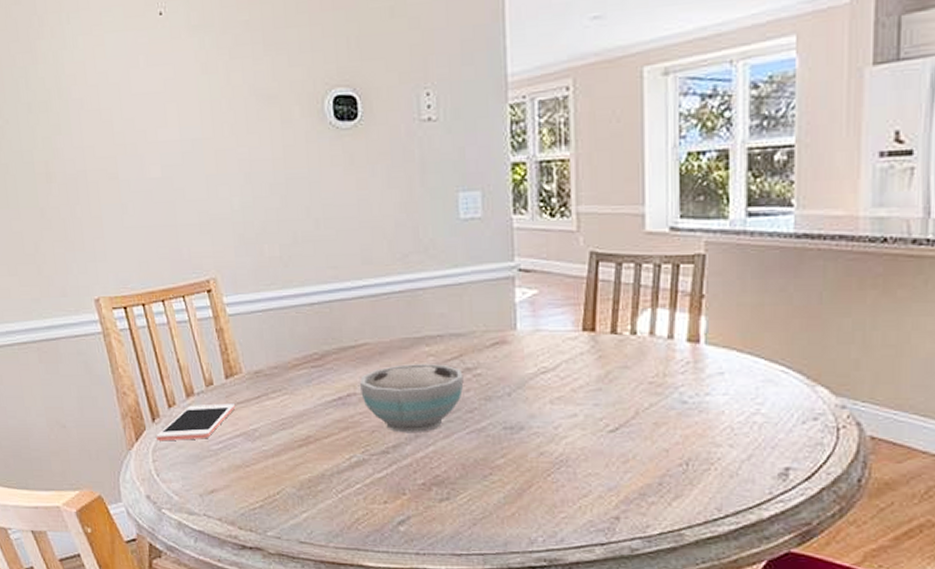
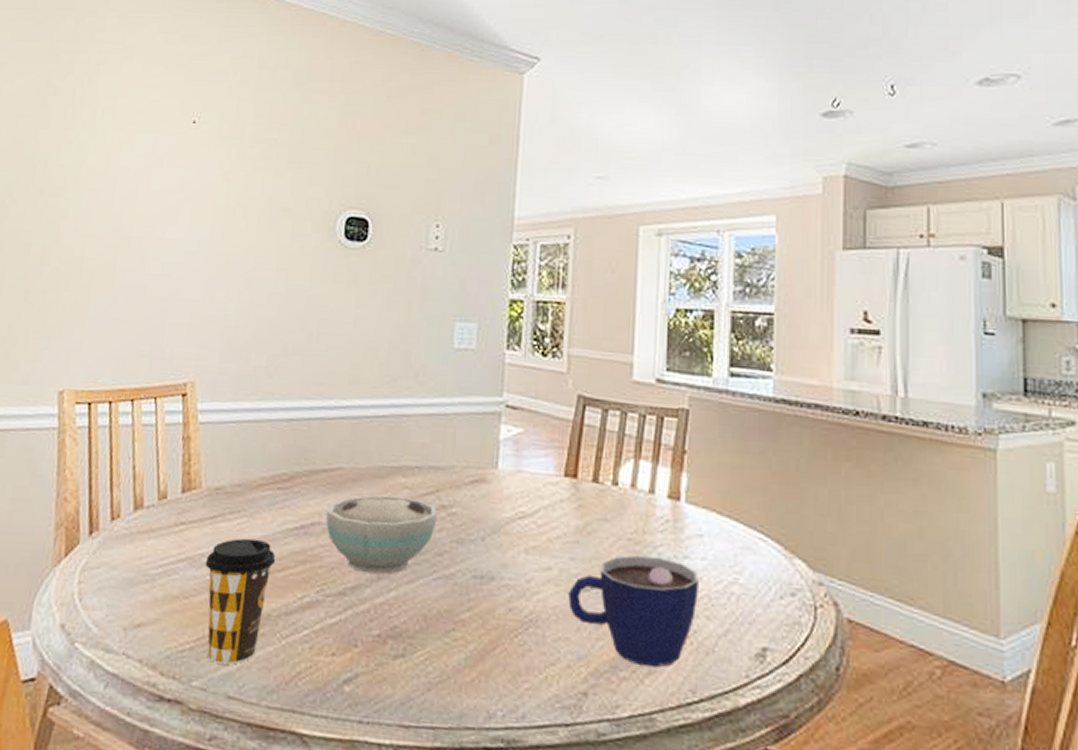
cell phone: present [156,403,236,441] -> none [89,520,187,561]
coffee cup: none [258,412,321,518] -> present [205,538,276,665]
cup: none [595,396,721,492] -> present [568,554,699,668]

